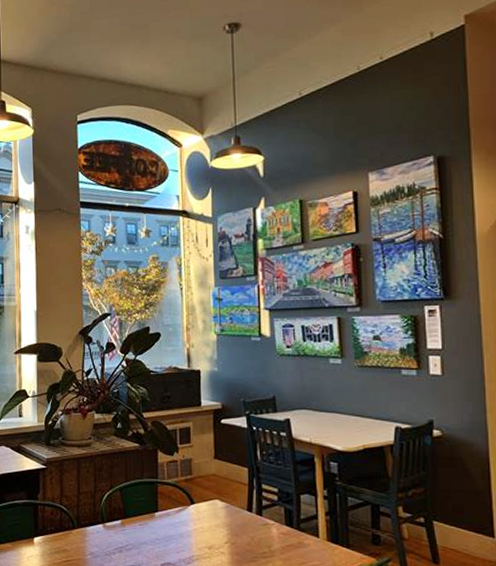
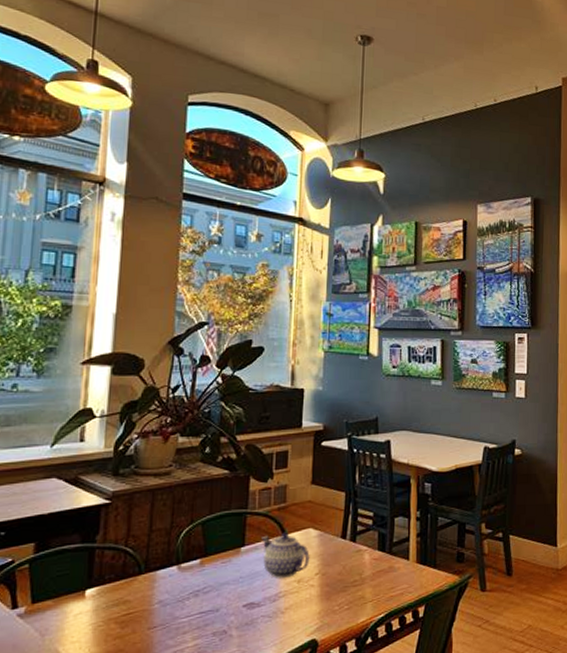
teapot: none [173,501,219,544] -> present [262,532,310,578]

